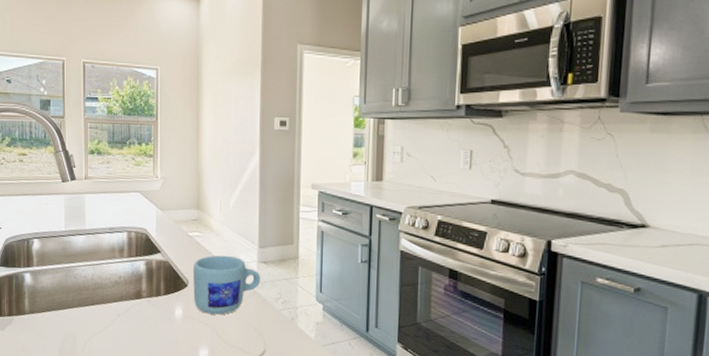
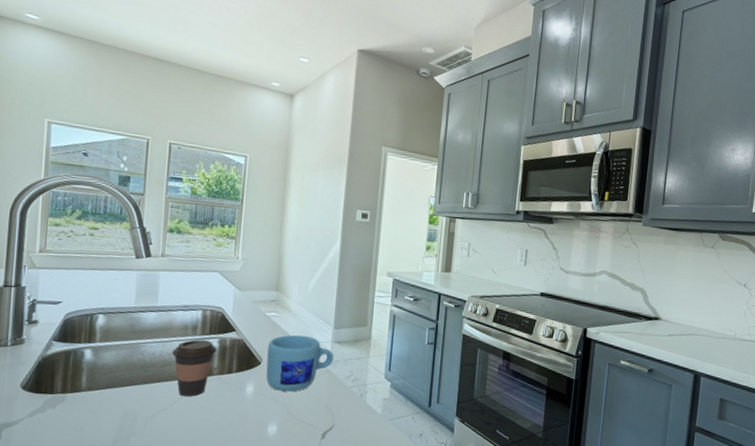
coffee cup: none [102,262,144,320] -> present [171,339,217,397]

